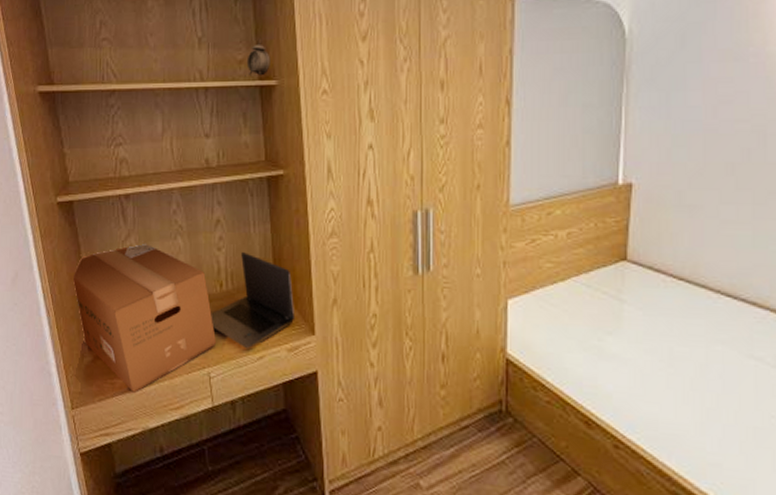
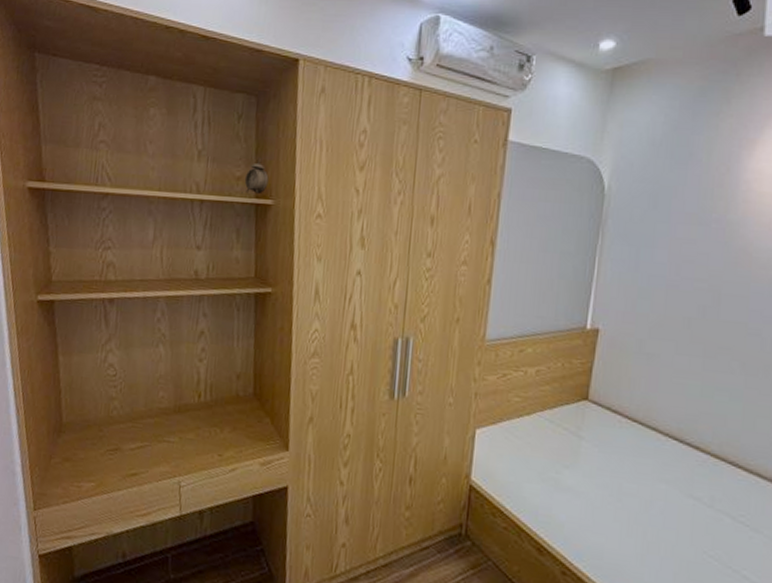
box: present [73,241,216,393] -> none [47,346,190,497]
laptop computer: present [211,252,296,349] -> none [186,365,271,461]

